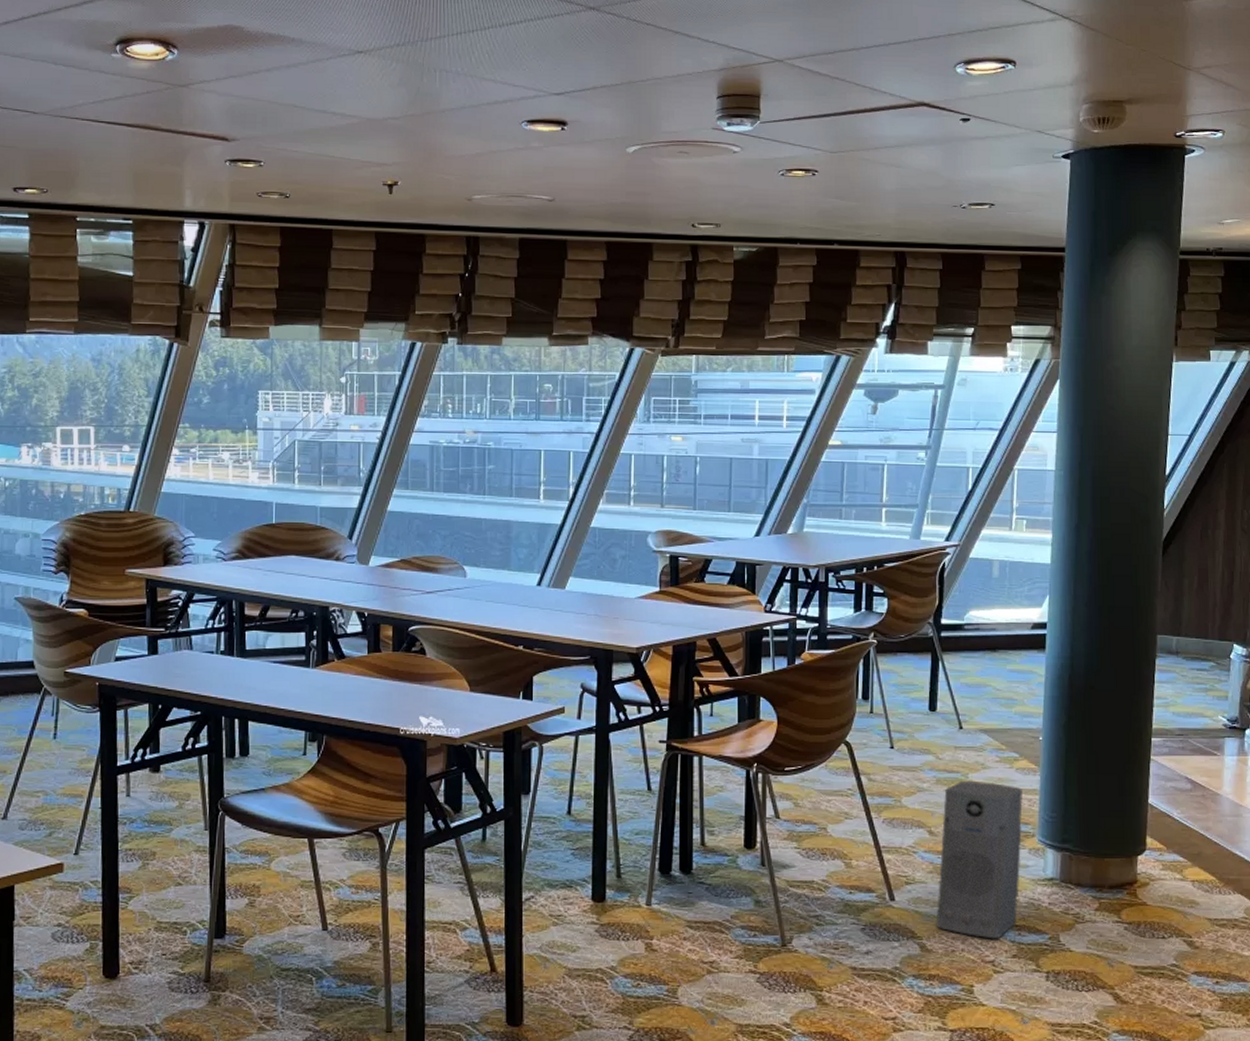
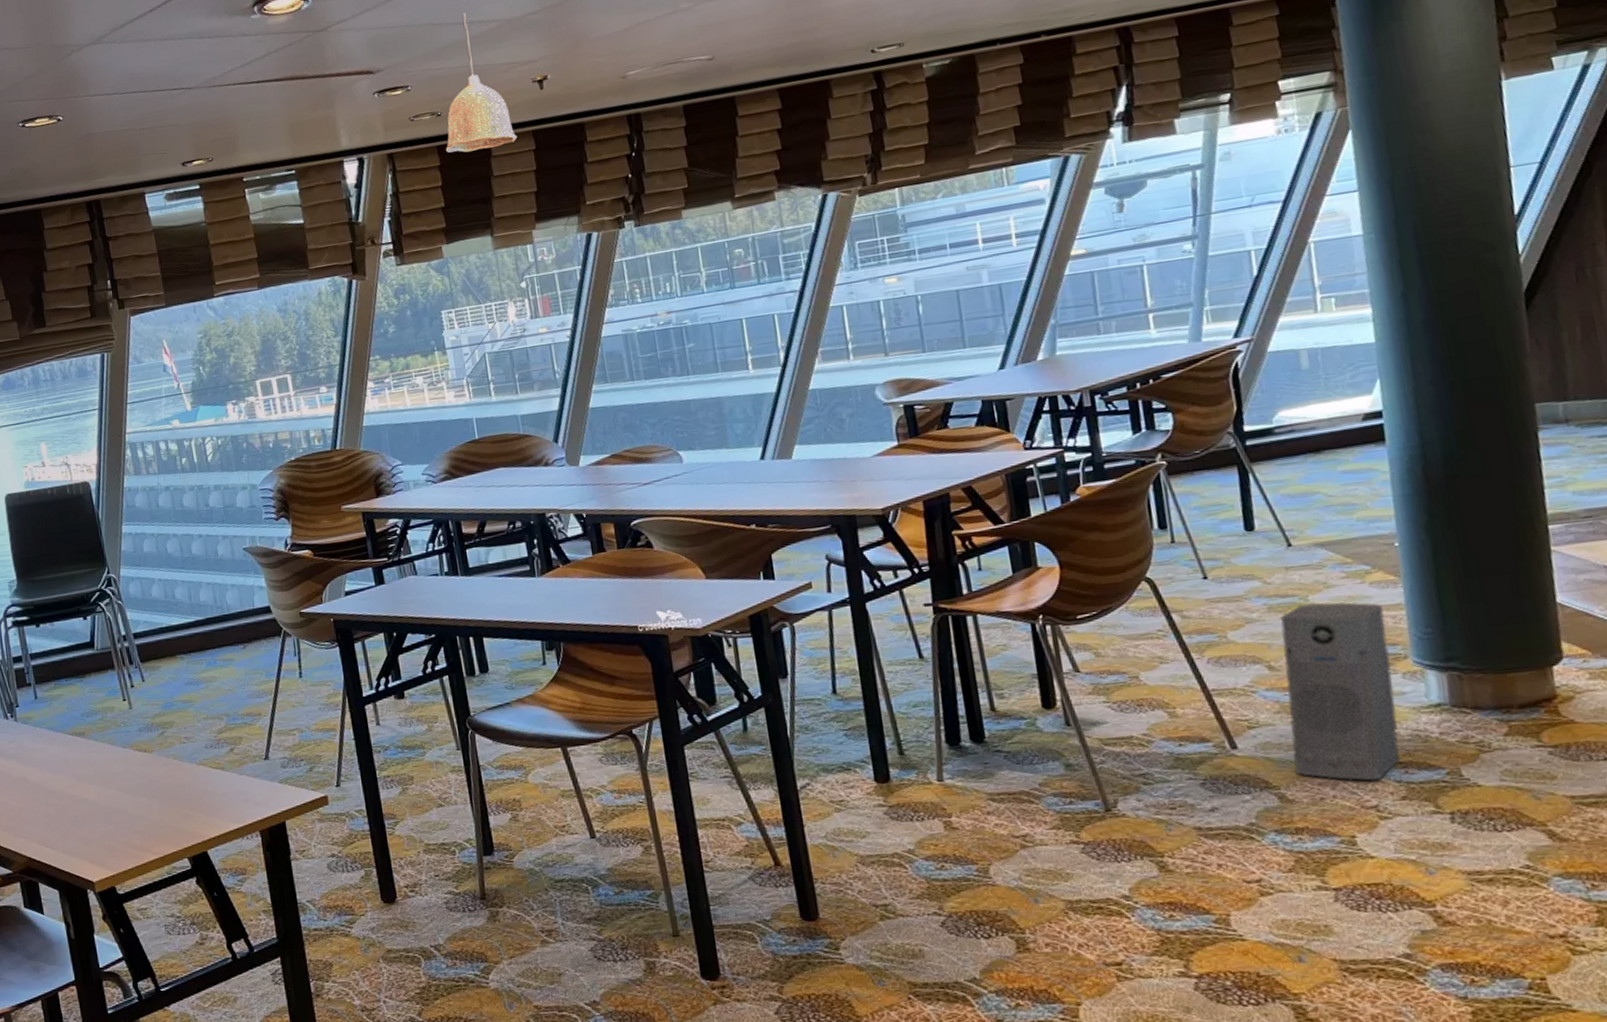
pendant lamp: none [288,102,360,240] -> present [445,13,518,153]

